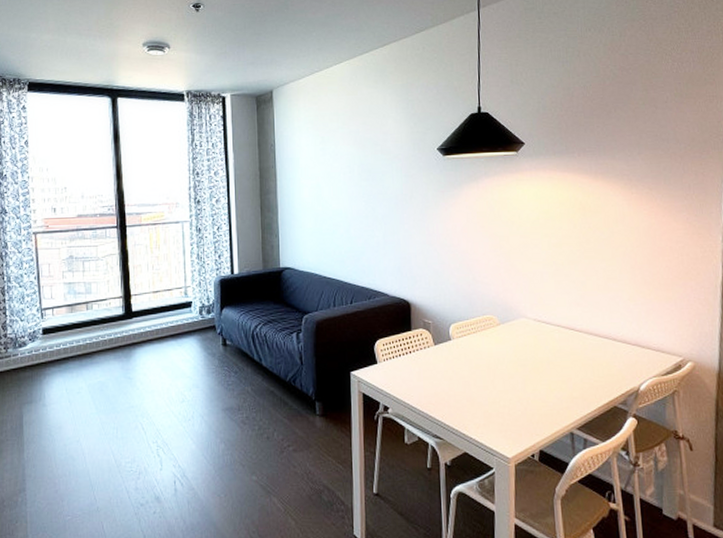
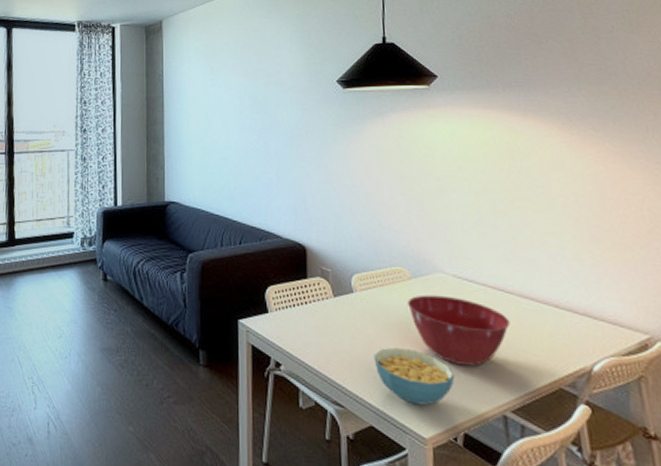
cereal bowl: none [467,384,534,431] -> present [373,347,455,406]
mixing bowl: none [496,337,578,395] -> present [408,294,511,366]

